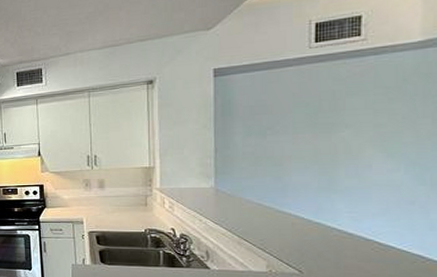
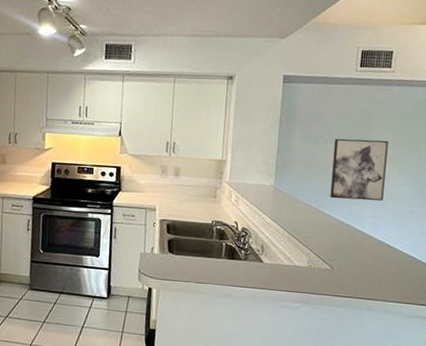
wall art: none [287,121,366,195] -> present [330,138,389,201]

